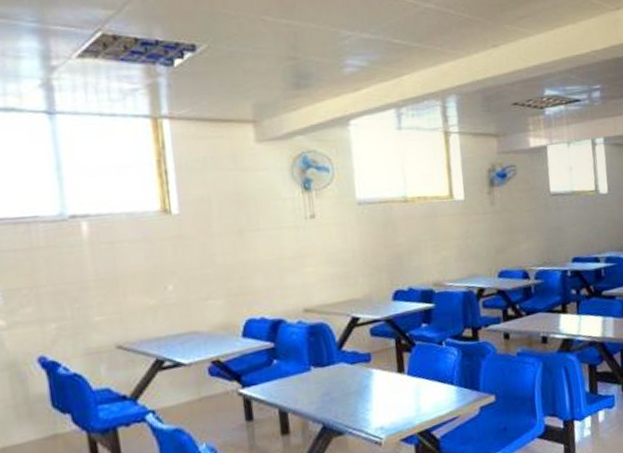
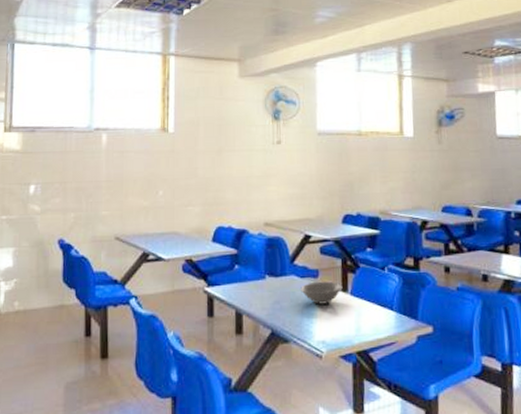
bowl: none [352,364,399,390] -> present [301,281,343,304]

